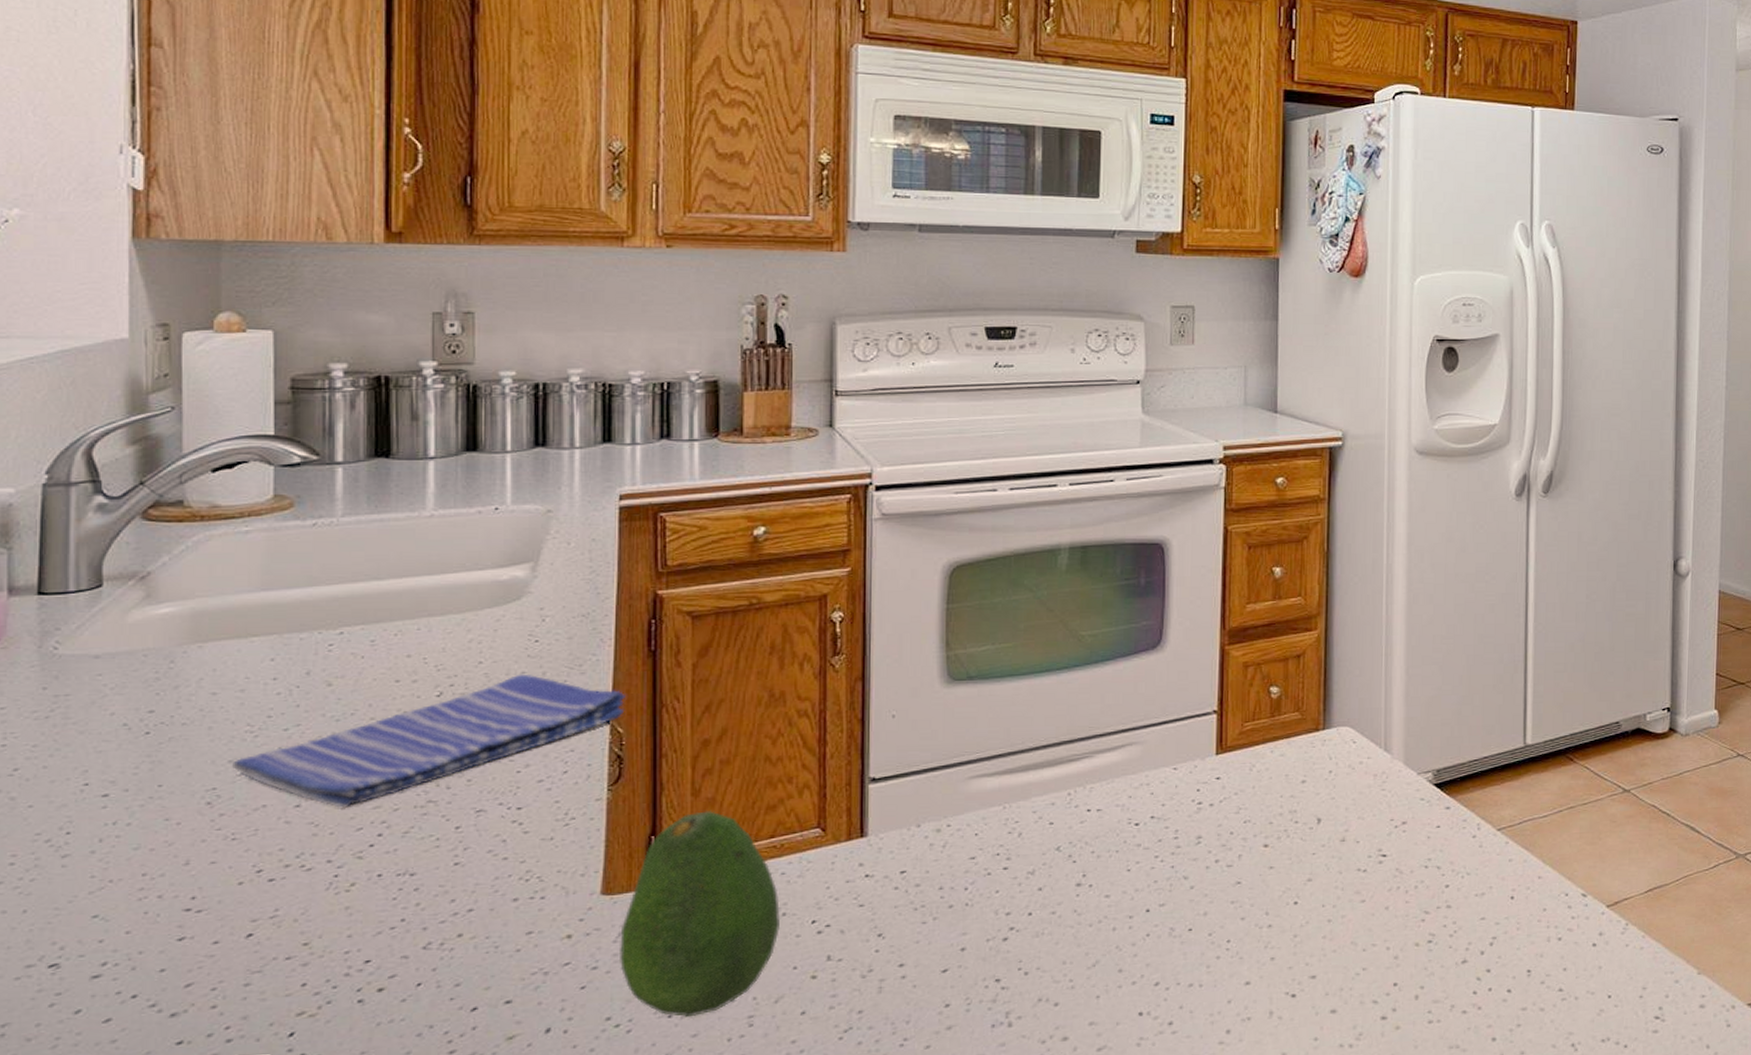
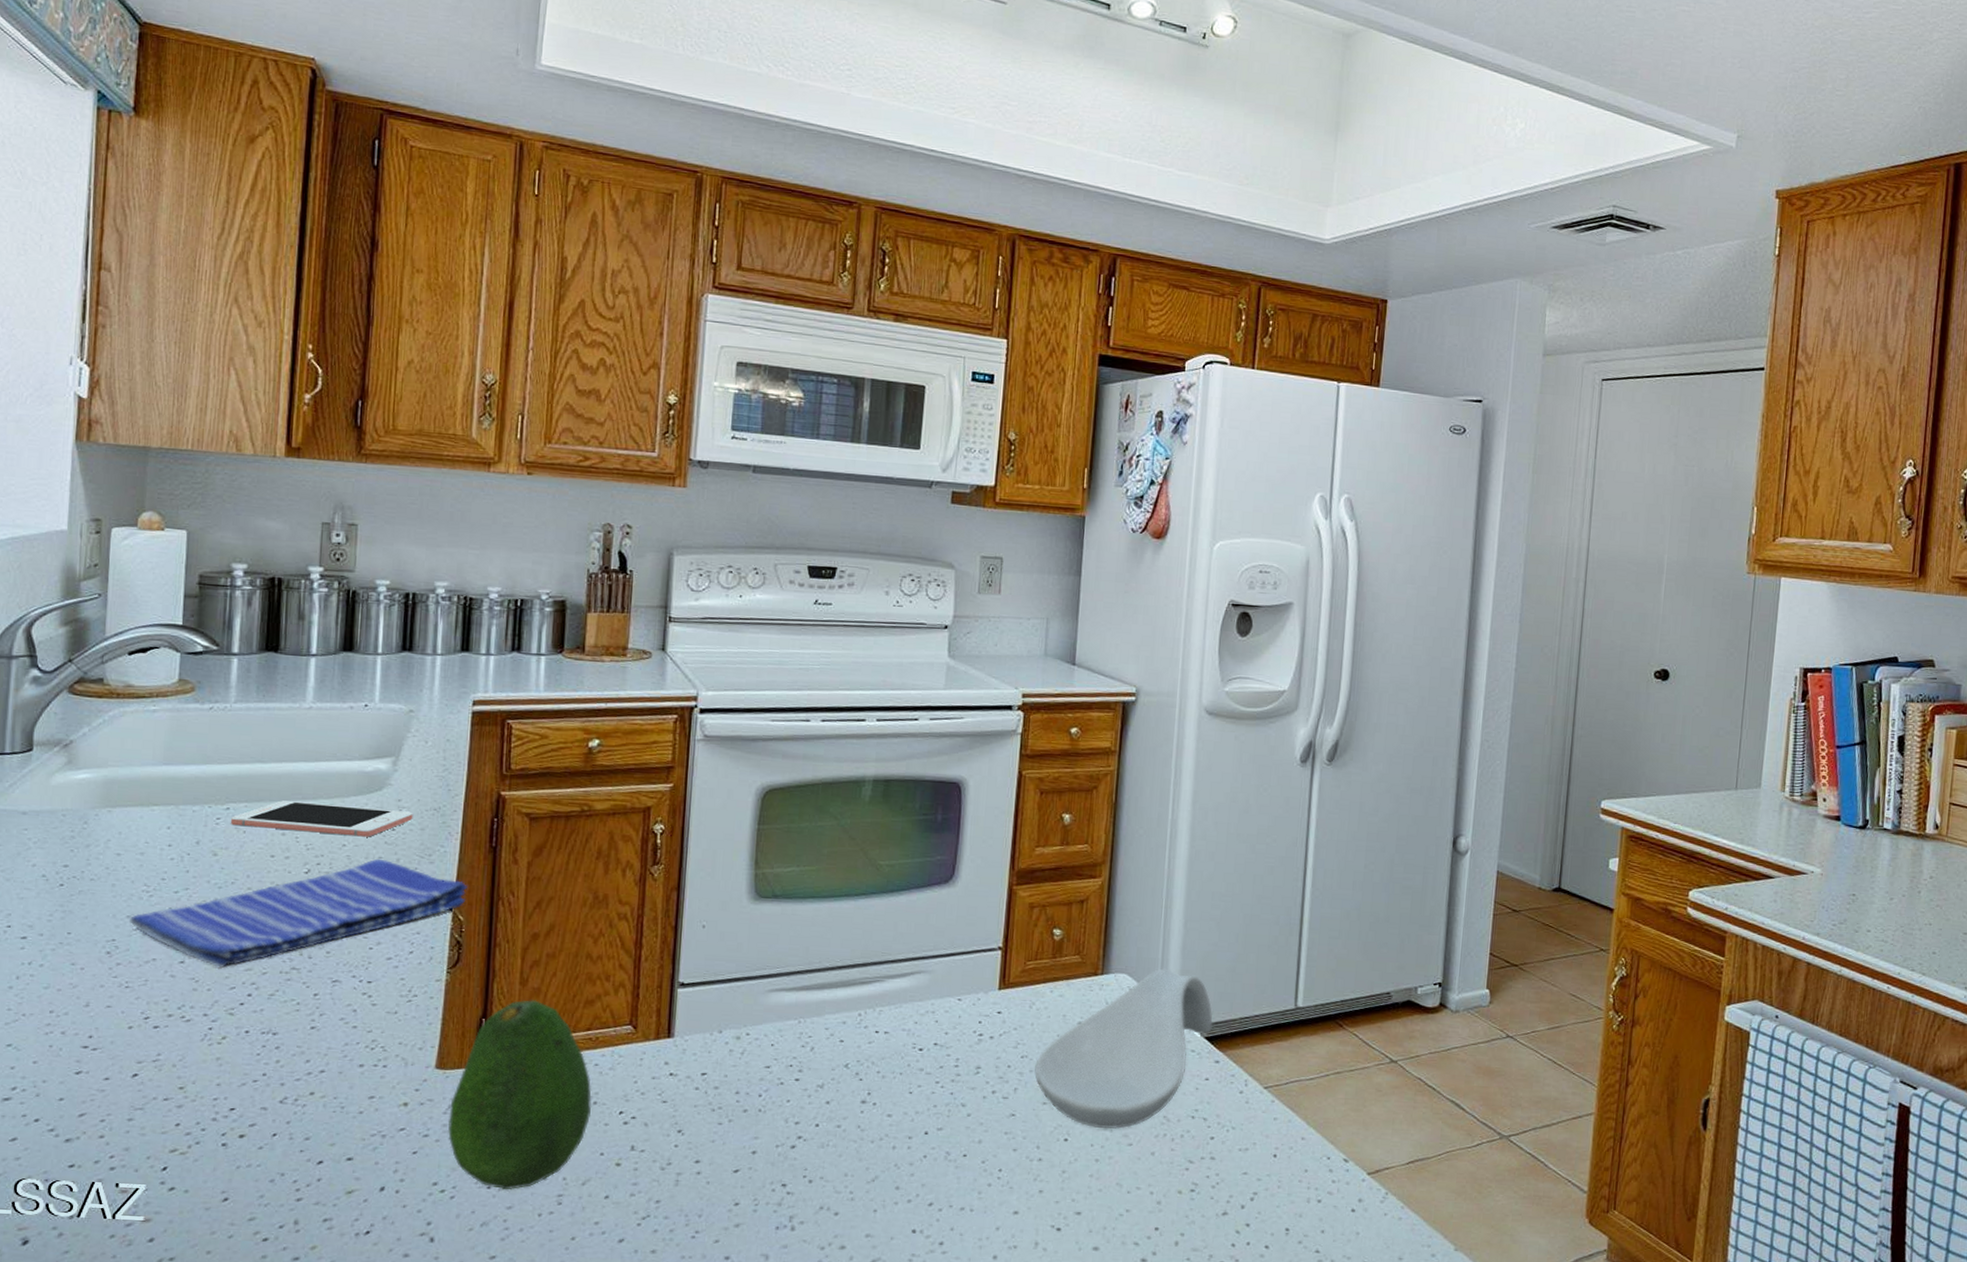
cell phone: none [346,619,559,652] -> present [231,800,414,837]
spoon rest: none [1259,717,1442,887] -> present [1035,968,1214,1129]

